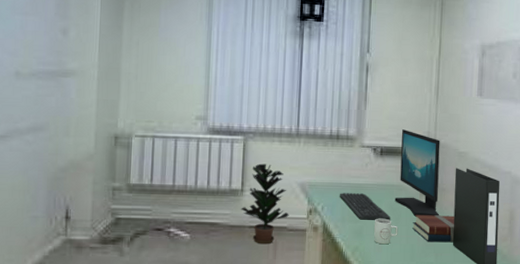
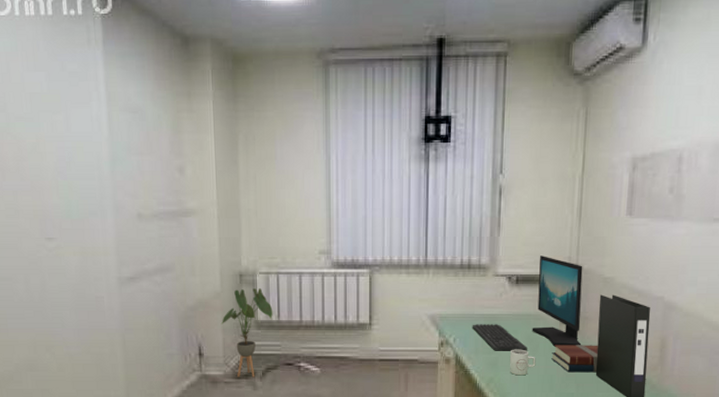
house plant: none [91,151,146,243] -> present [221,288,273,377]
potted plant: present [241,163,289,245] -> none [370,296,420,377]

